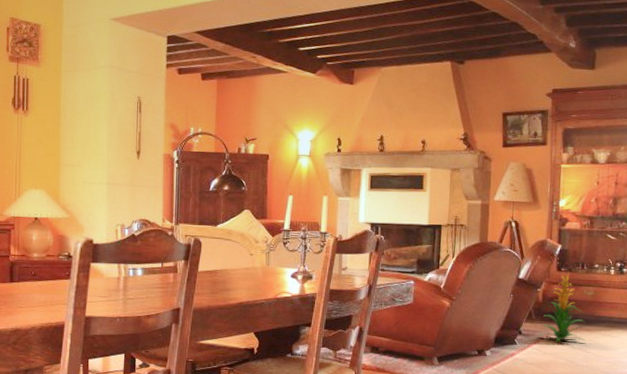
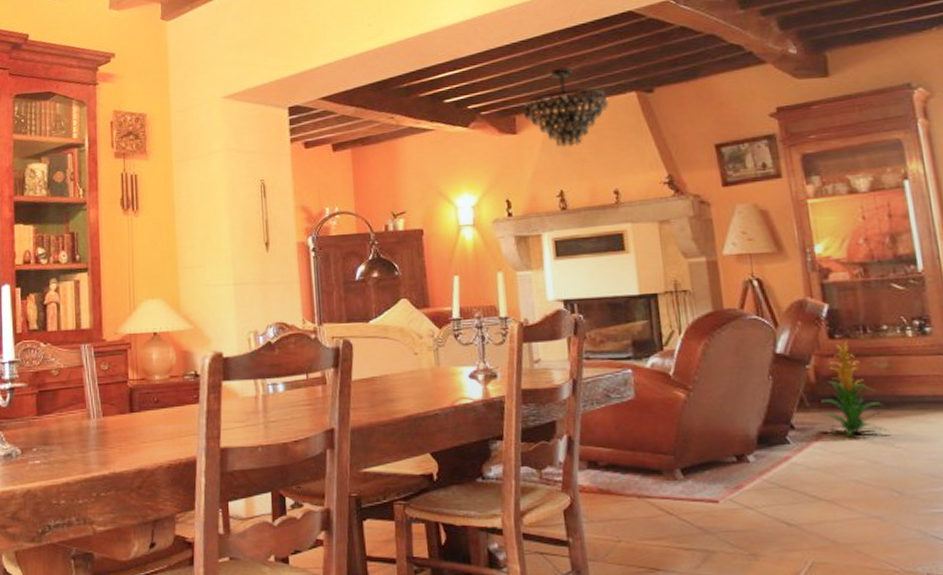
chandelier: none [361,33,428,101] -> present [523,67,609,148]

